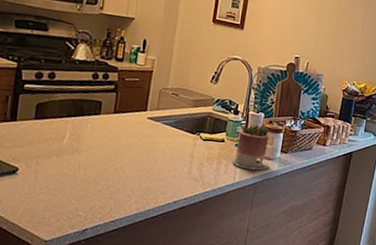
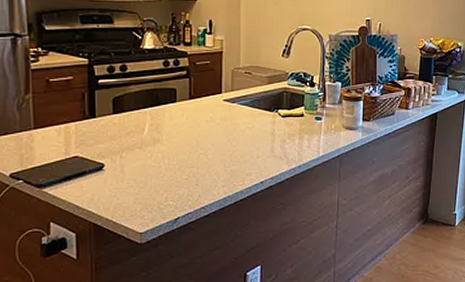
succulent planter: present [232,124,270,170] -> none [314,94,353,142]

